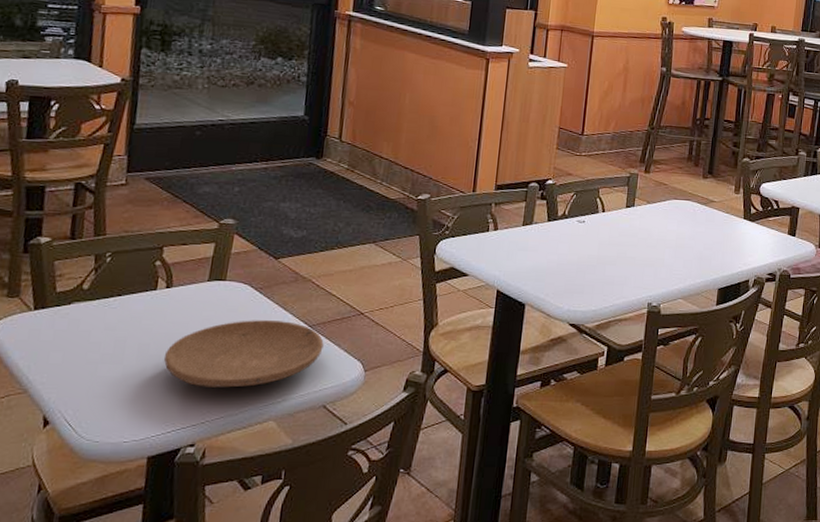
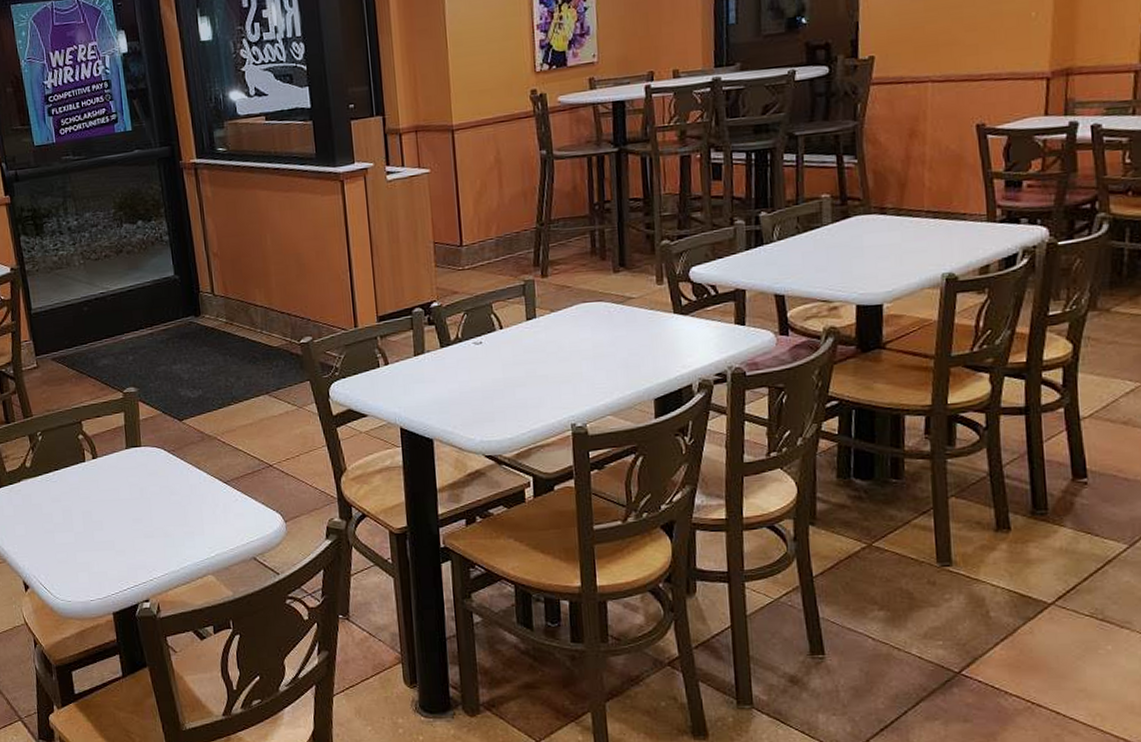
plate: present [163,320,324,388] -> none [105,479,242,548]

